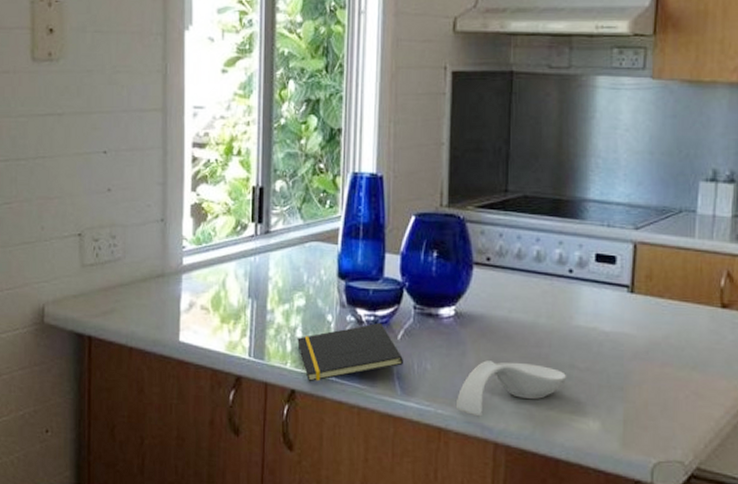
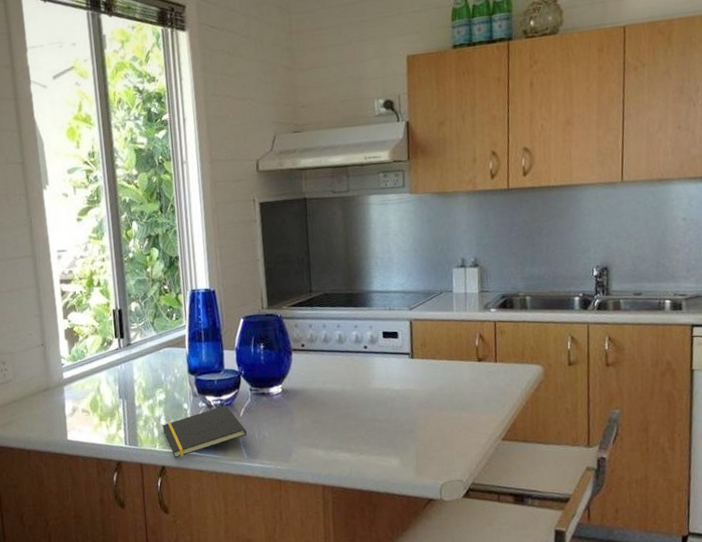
spoon rest: present [455,360,567,417] -> none [290,421,372,468]

